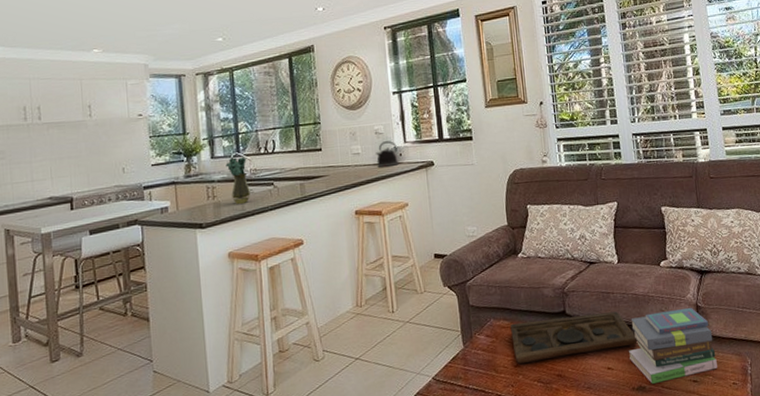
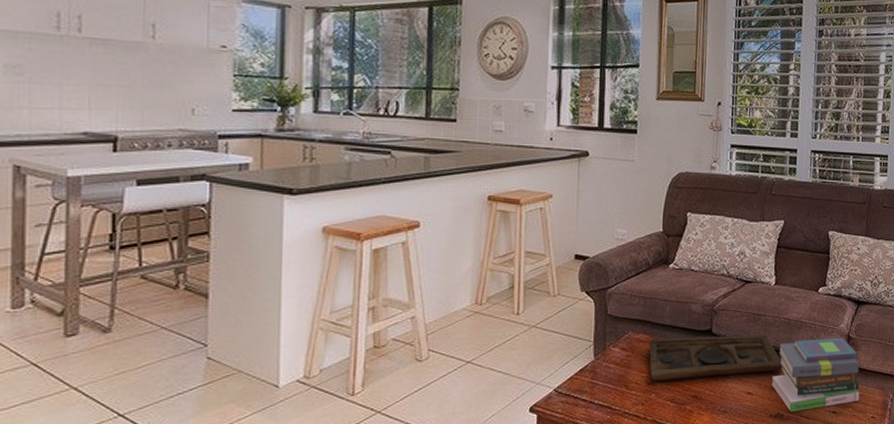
vase: present [225,155,251,204] -> none [332,112,360,171]
kettle: present [375,141,400,168] -> none [520,121,549,152]

